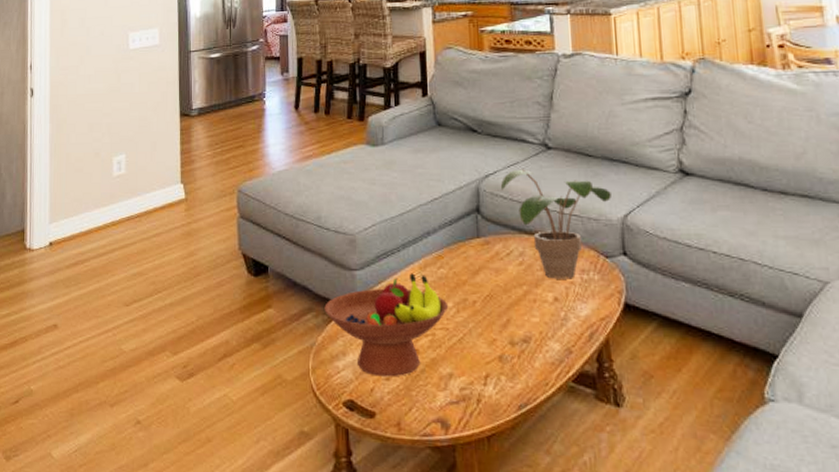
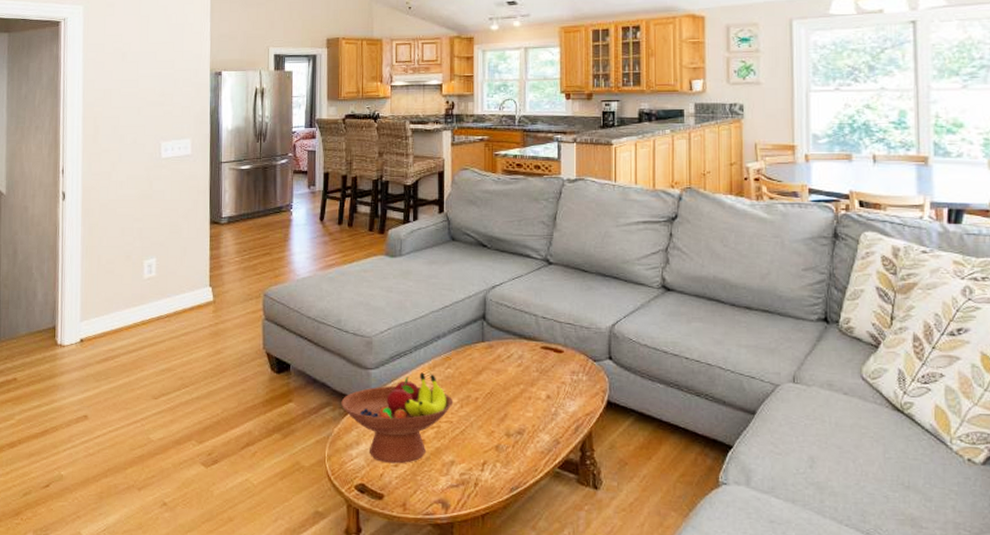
potted plant: present [500,169,611,279] -> none [505,281,602,380]

